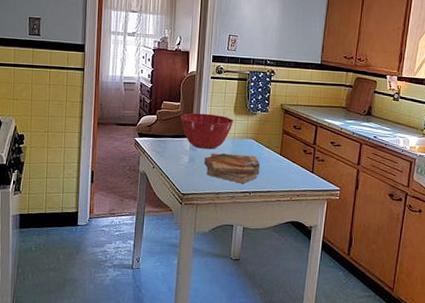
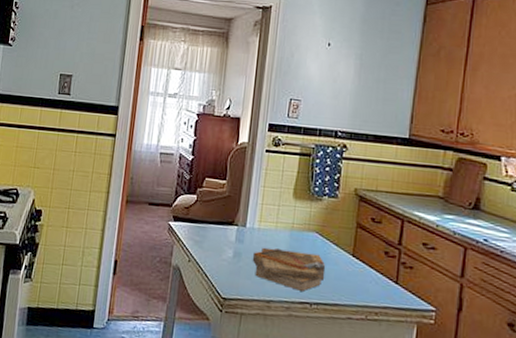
mixing bowl: present [180,113,234,149] -> none [225,194,293,243]

